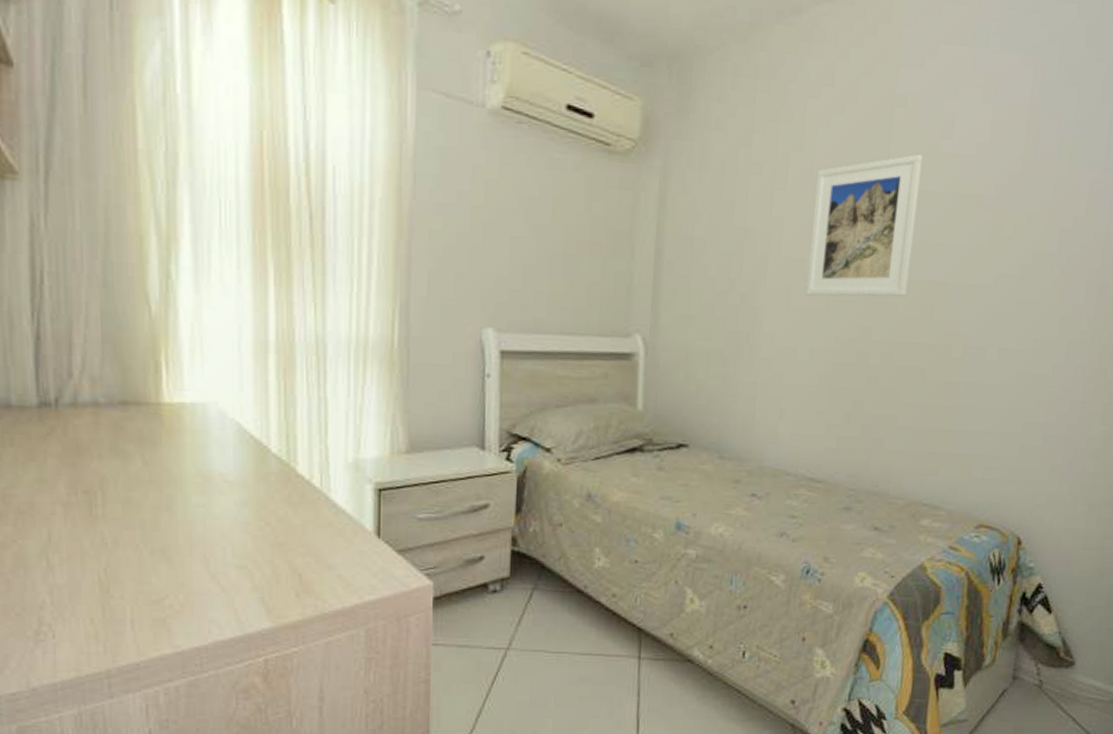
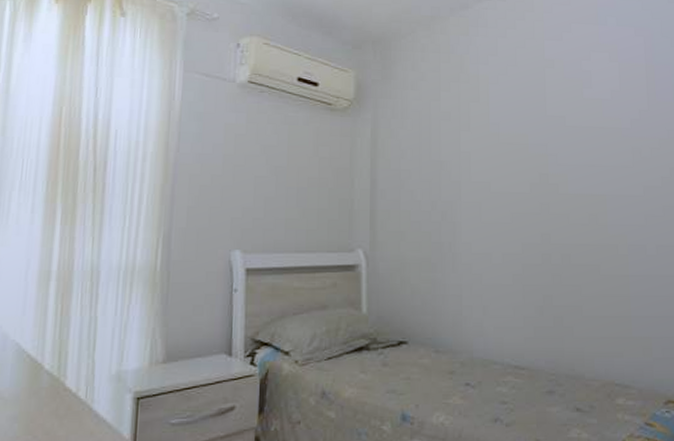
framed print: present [805,153,924,297] -> none [492,100,575,211]

